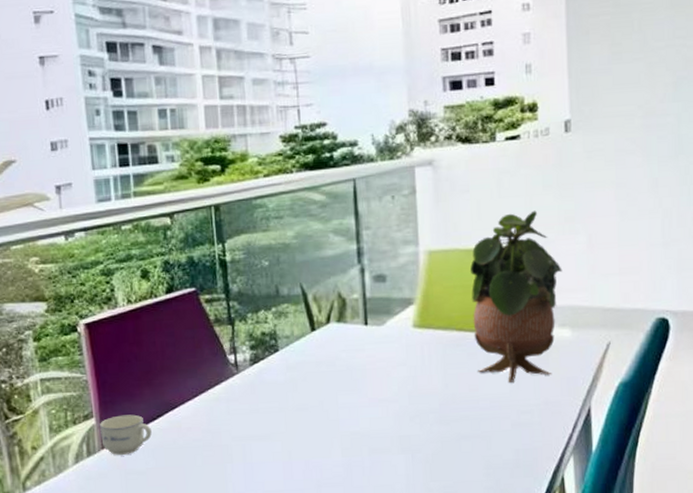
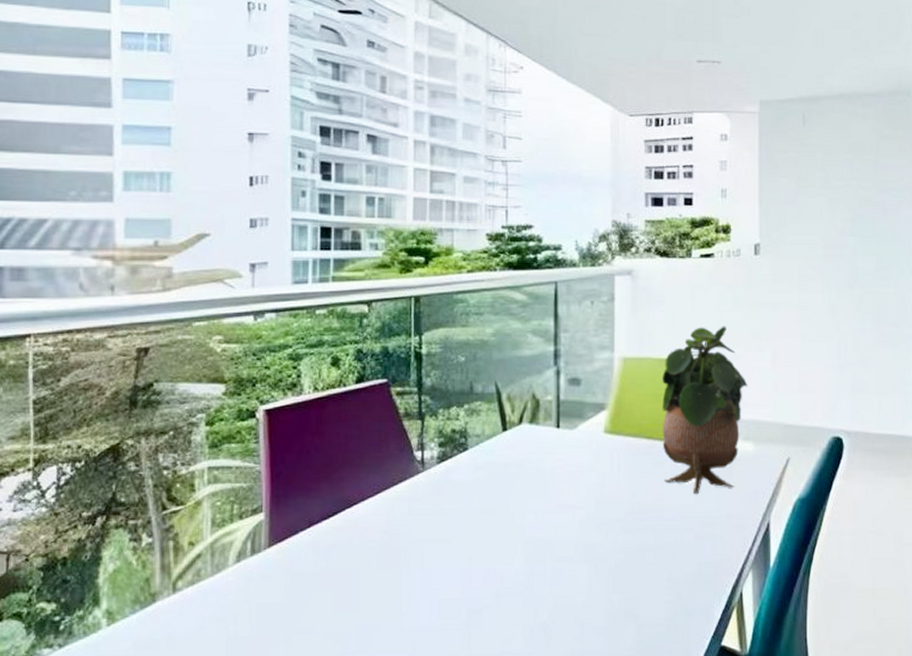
cup: present [100,414,152,455] -> none [269,510,325,555]

